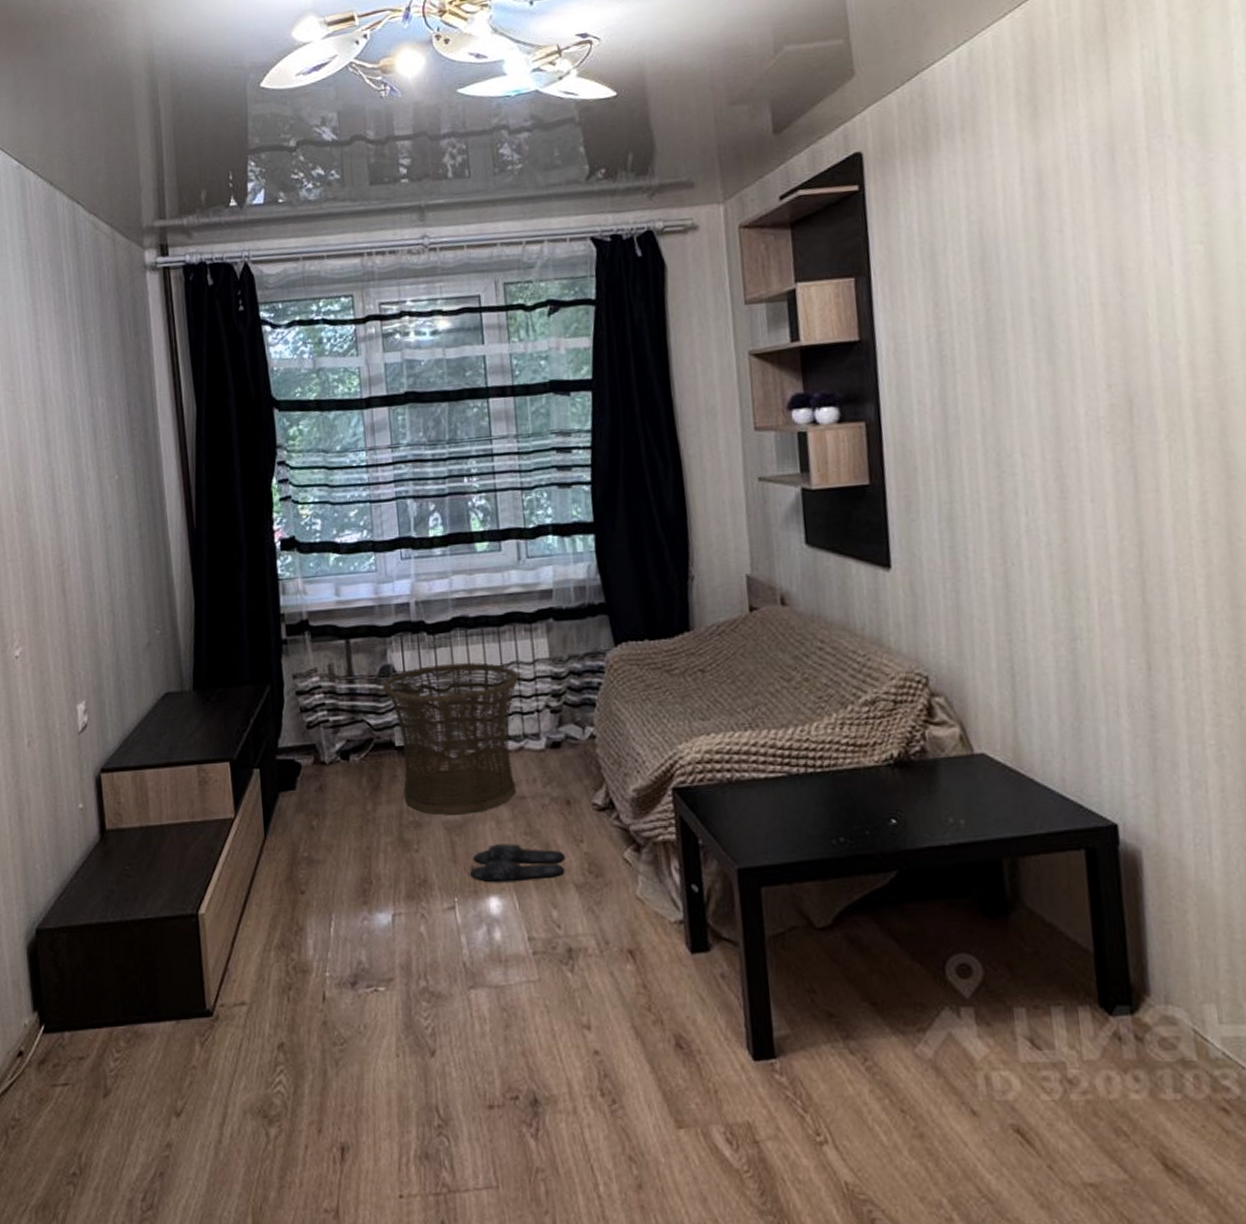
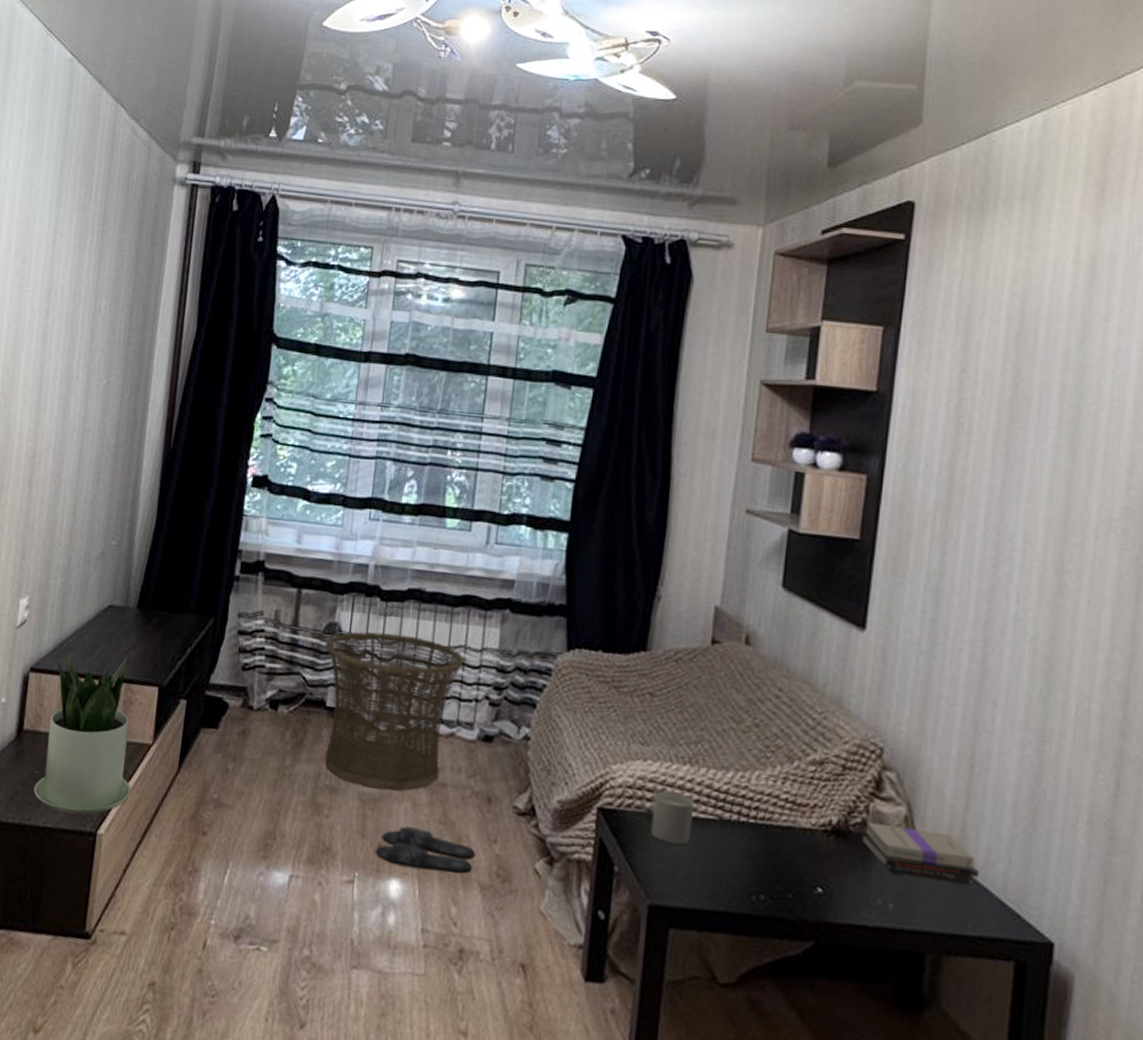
planter: none [125,739,224,901] -> present [33,654,132,815]
mug: none [723,758,765,808] -> present [650,790,695,845]
books: none [924,743,1038,791] -> present [862,822,980,884]

